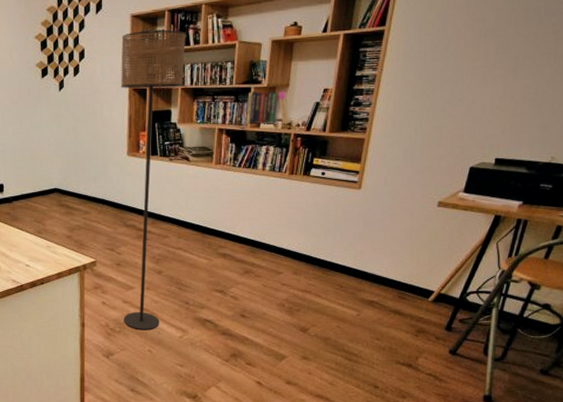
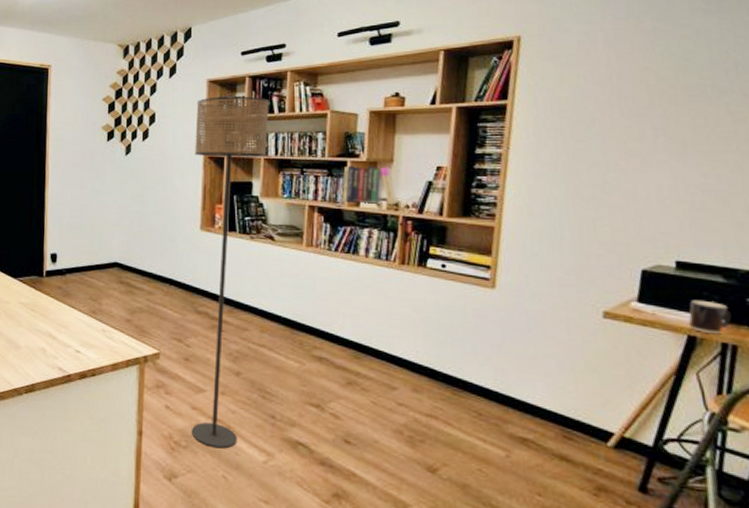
mug: none [496,187,528,213] -> present [688,299,732,335]

